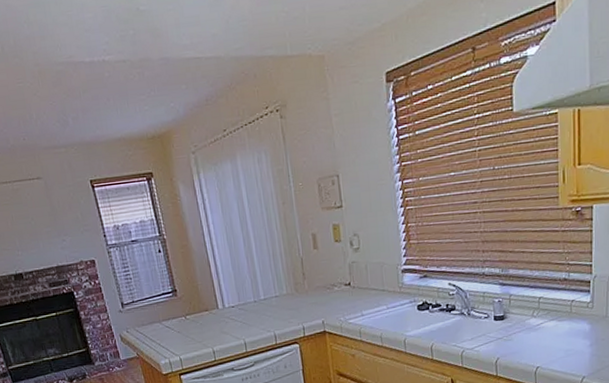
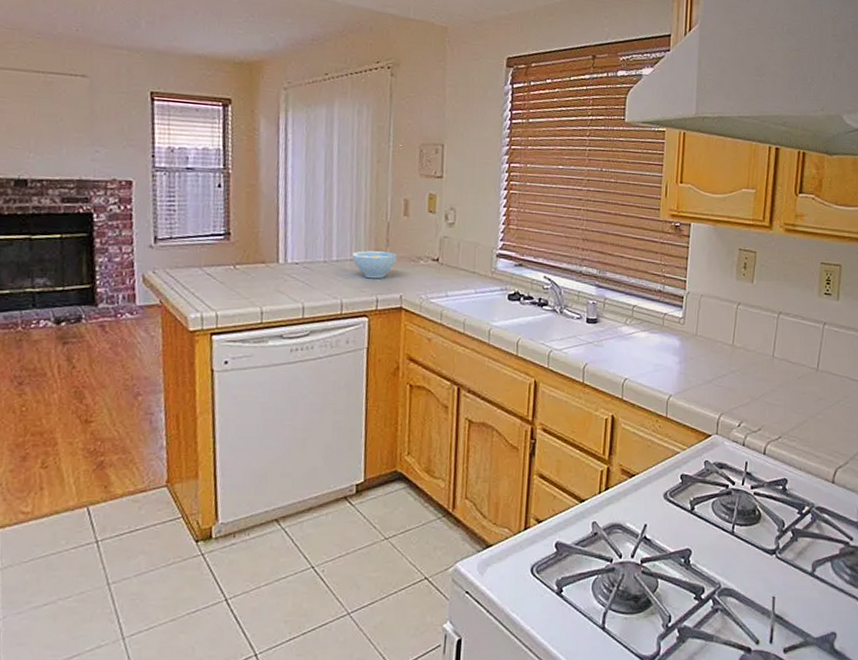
bowl: none [276,284,315,311] -> present [352,251,397,279]

